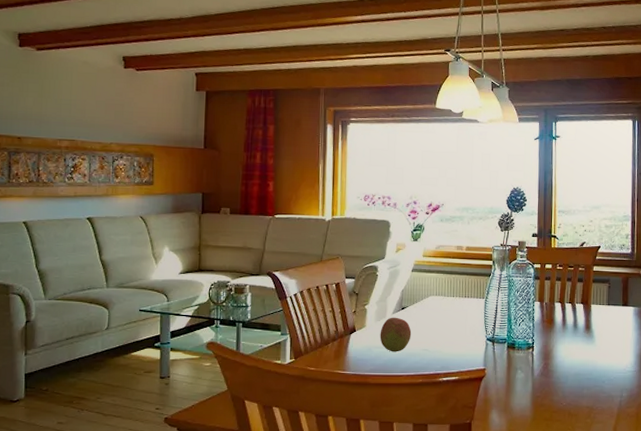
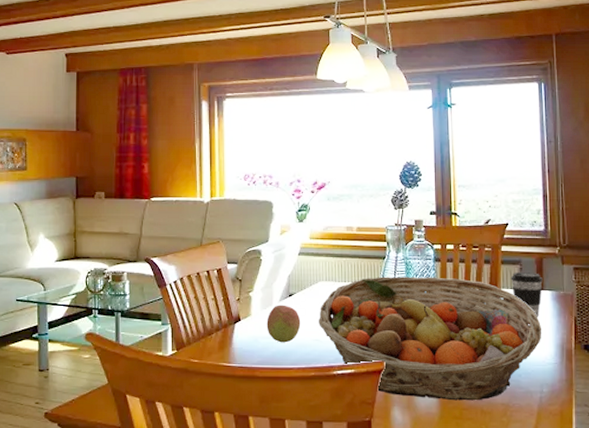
fruit basket: none [428,292,625,404] -> present [319,277,542,401]
coffee cup: none [600,290,628,330] -> present [511,272,543,317]

